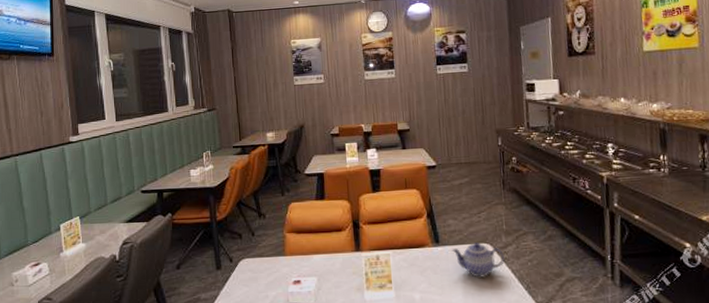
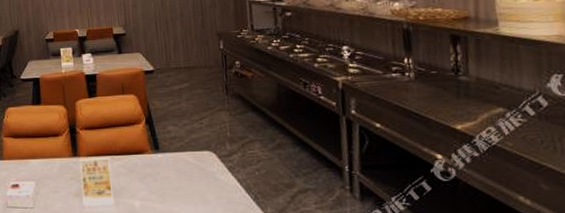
teapot: present [452,241,505,278] -> none [172,149,230,186]

